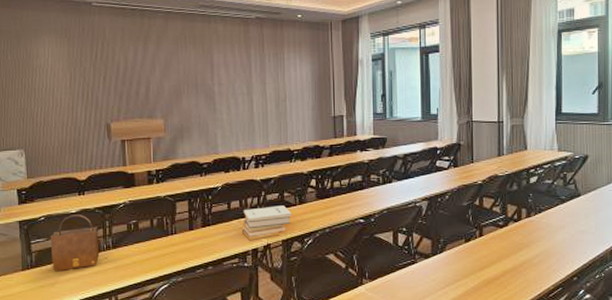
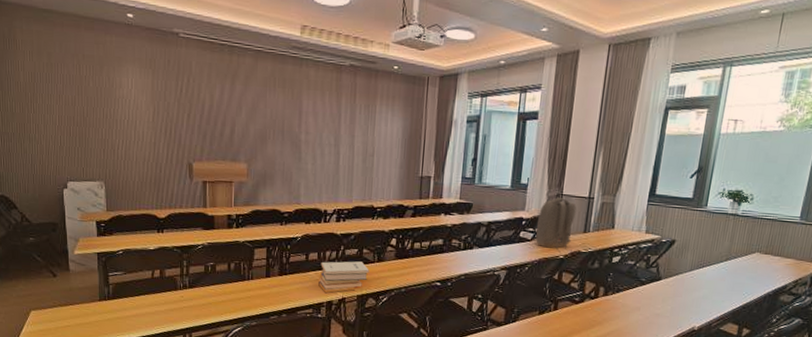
handbag: present [50,214,100,272] -> none [127,250,176,306]
backpack: none [451,124,489,178] -> present [536,197,577,253]

